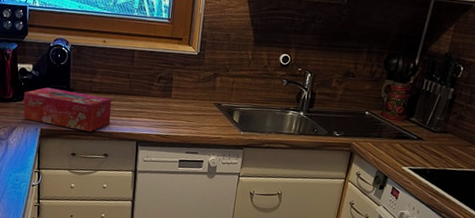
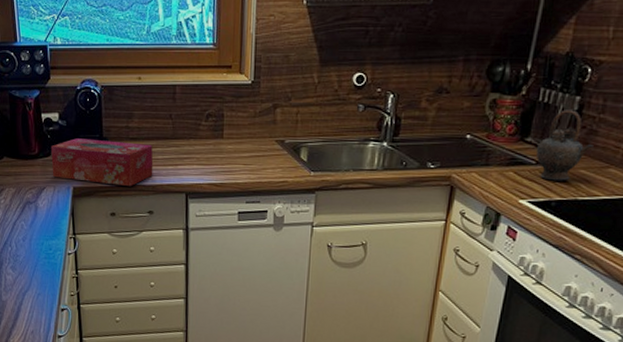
teapot: none [418,98,461,155] -> present [536,110,593,181]

